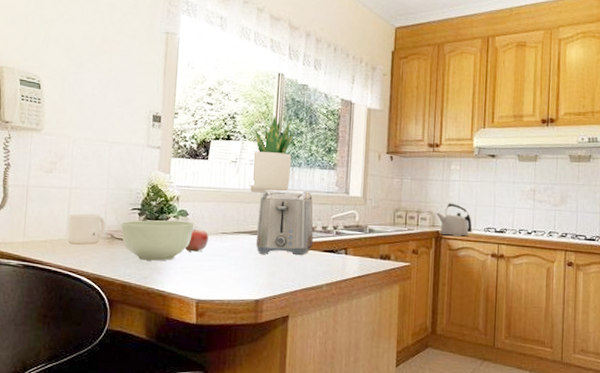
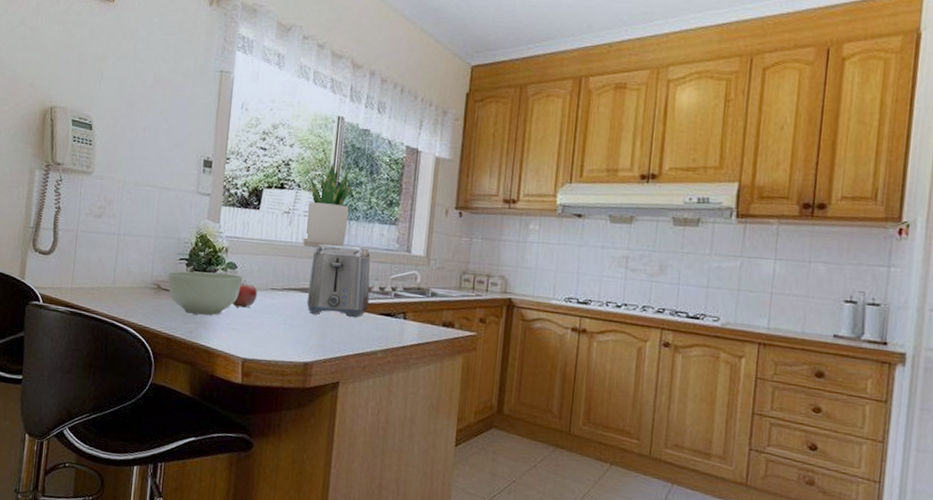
mug: present [67,213,105,245] -> none [114,261,152,295]
kettle: present [436,203,472,237] -> none [509,267,551,307]

